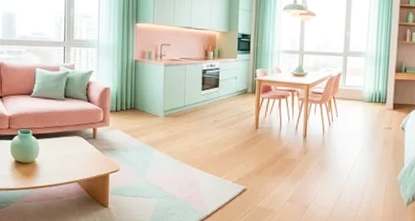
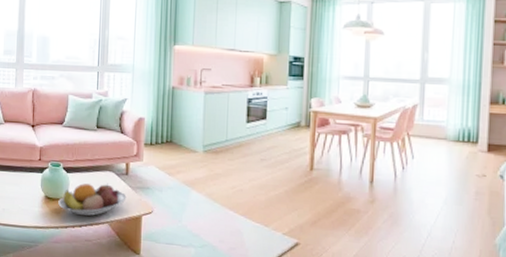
fruit bowl: none [29,146,94,177] -> present [58,183,127,217]

